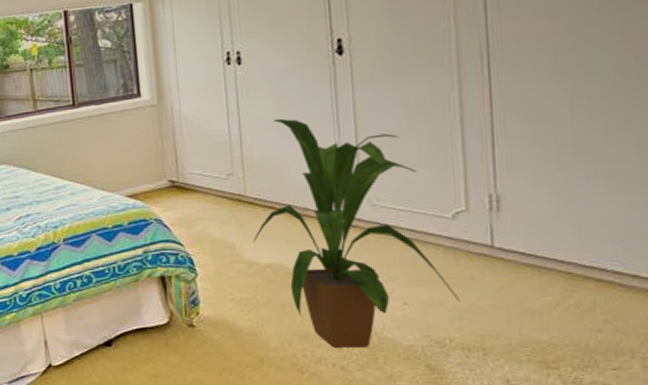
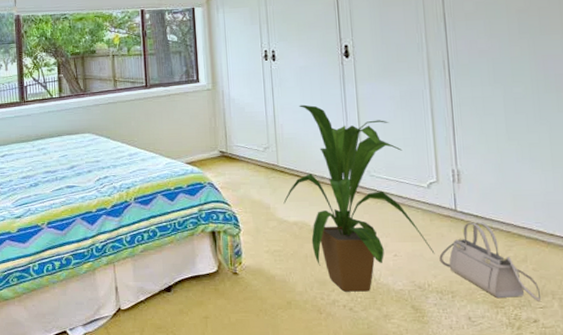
handbag: none [466,261,615,363] -> present [439,222,542,302]

